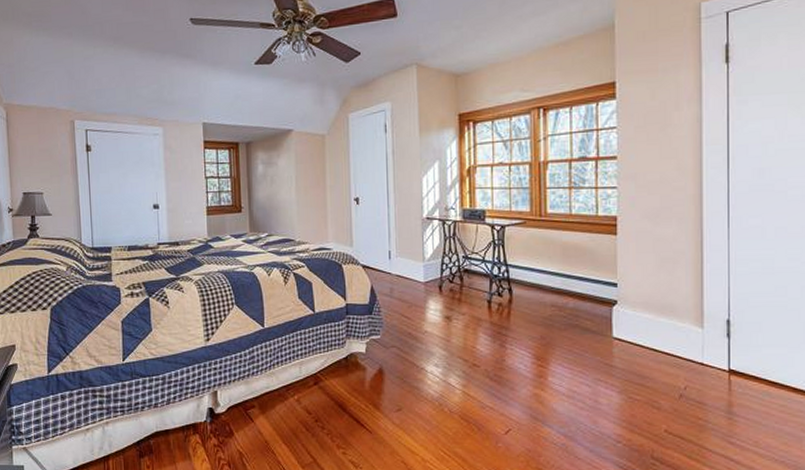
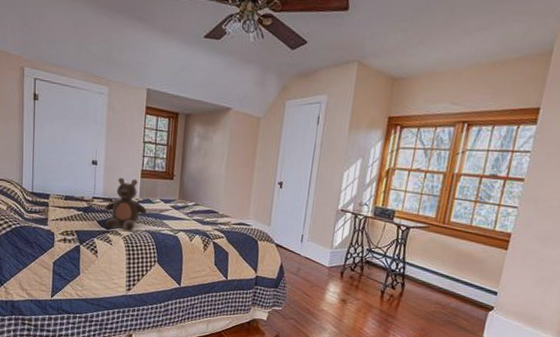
stuffed bear: none [172,217,218,275] -> present [105,177,148,231]

